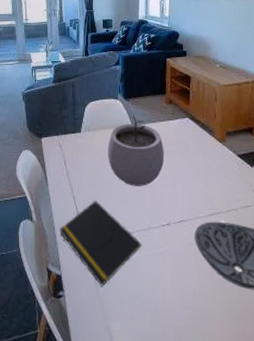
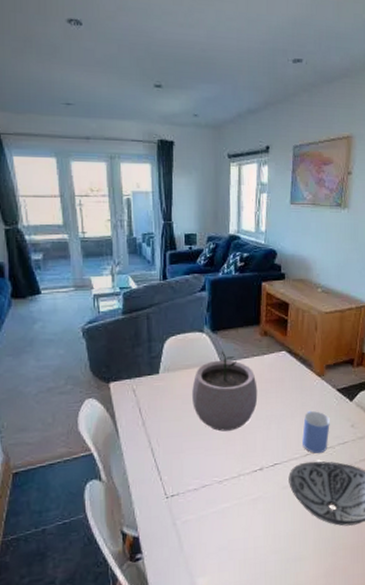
notepad: present [60,201,142,287] -> none [135,451,232,544]
mug: none [206,173,232,214] -> present [302,410,330,453]

